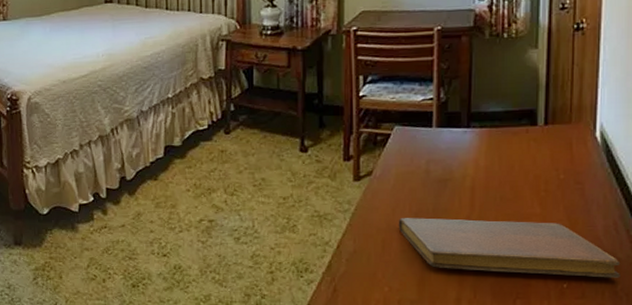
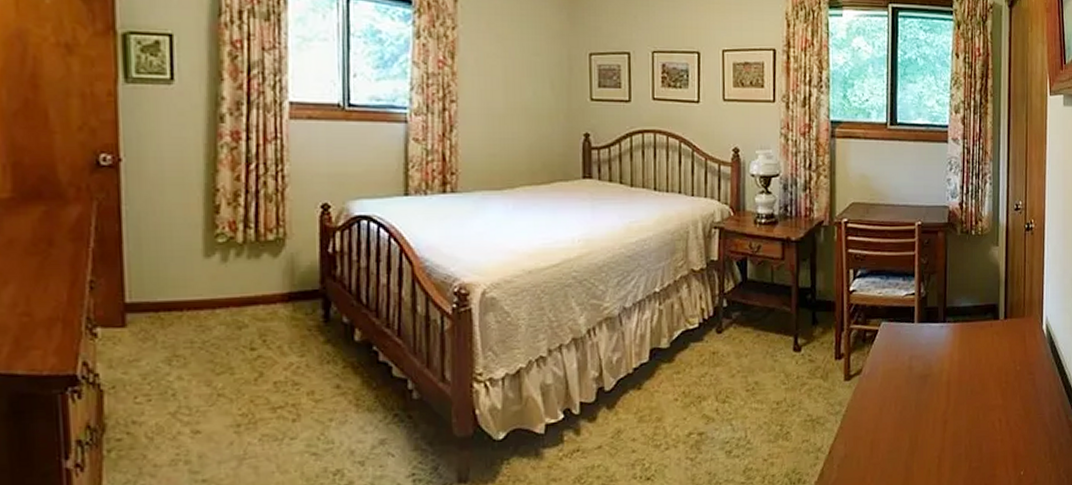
notebook: present [398,218,621,278] -> none [885,412,1063,467]

